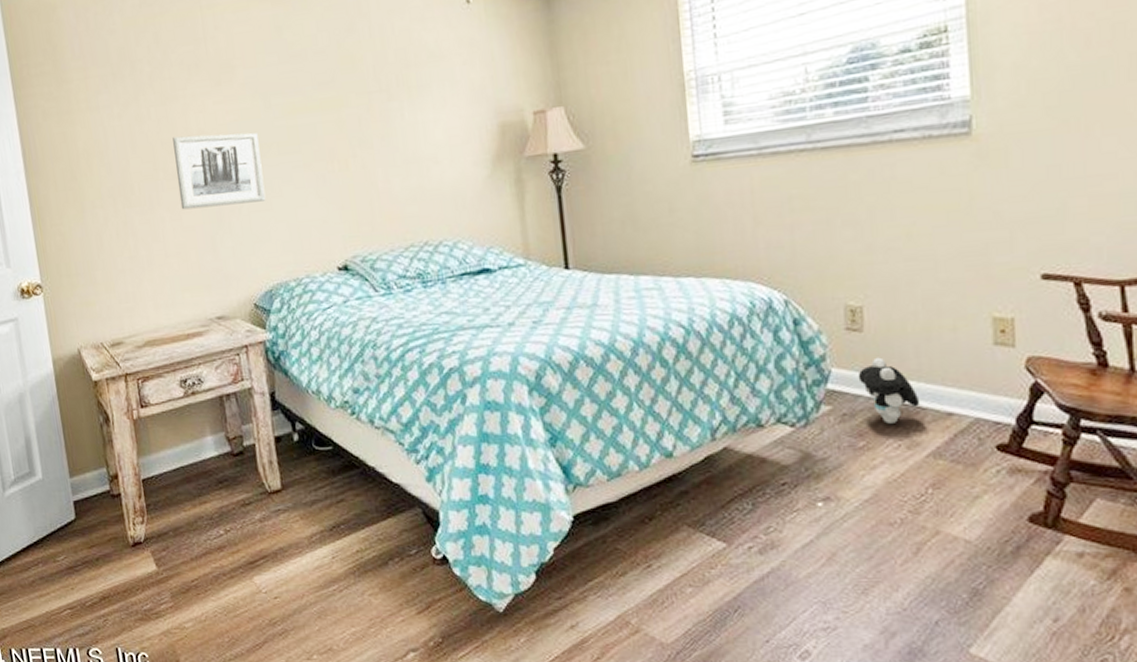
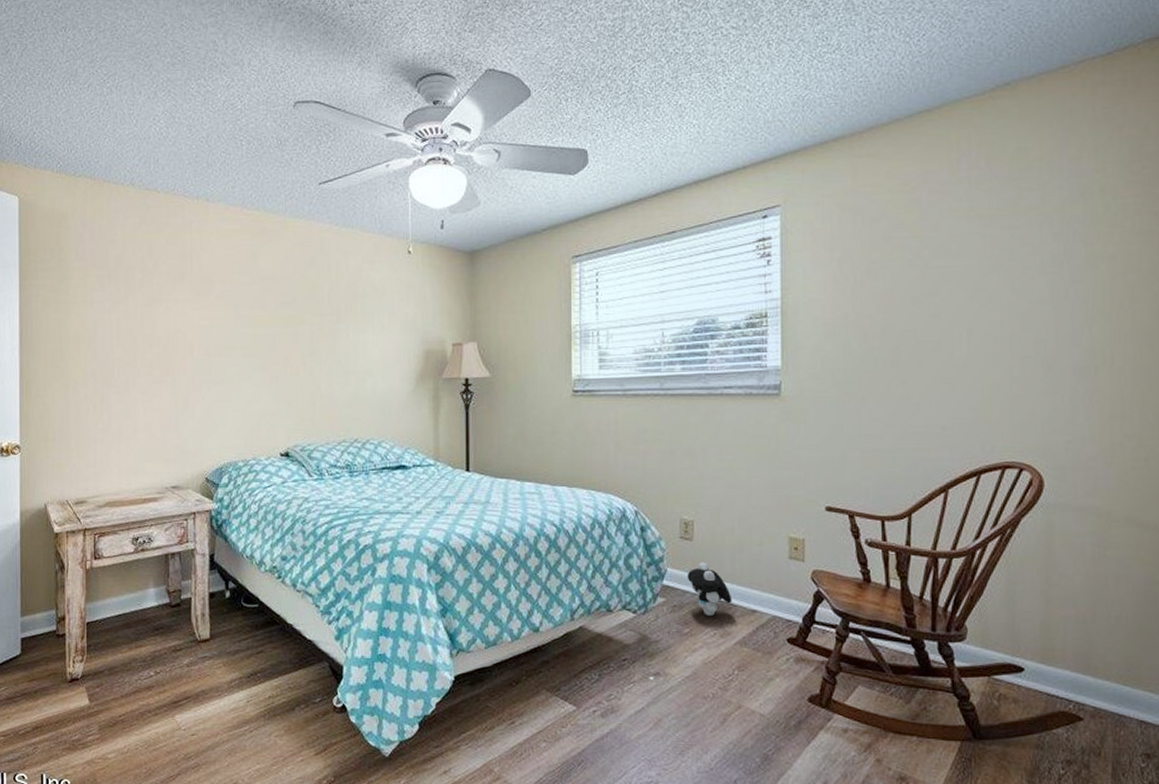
wall art: present [173,132,266,210] -> none [152,333,226,394]

